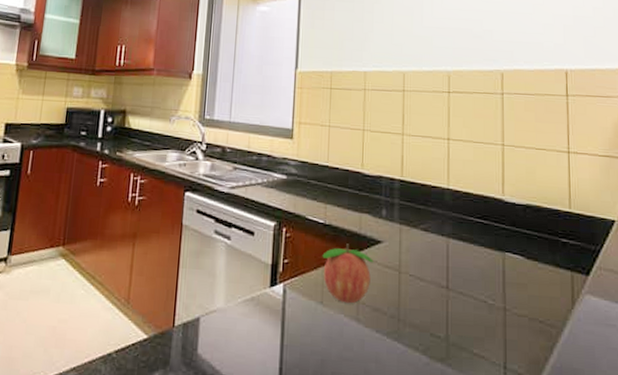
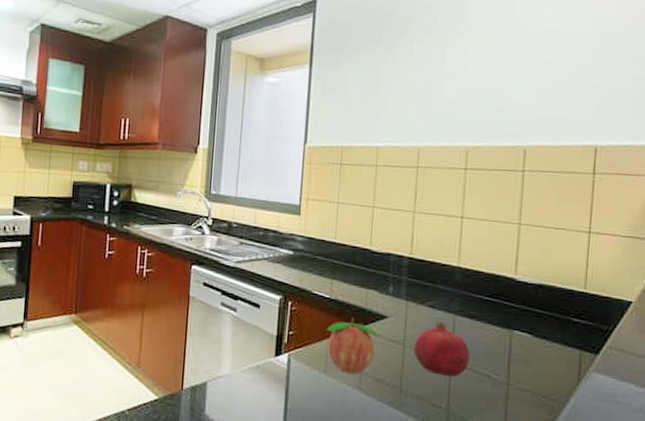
fruit: none [409,245,465,303] -> present [413,322,470,377]

